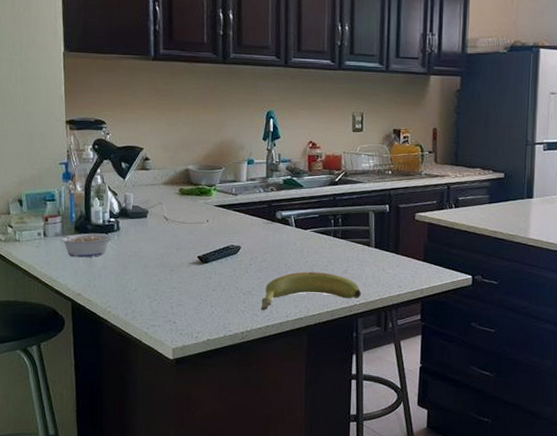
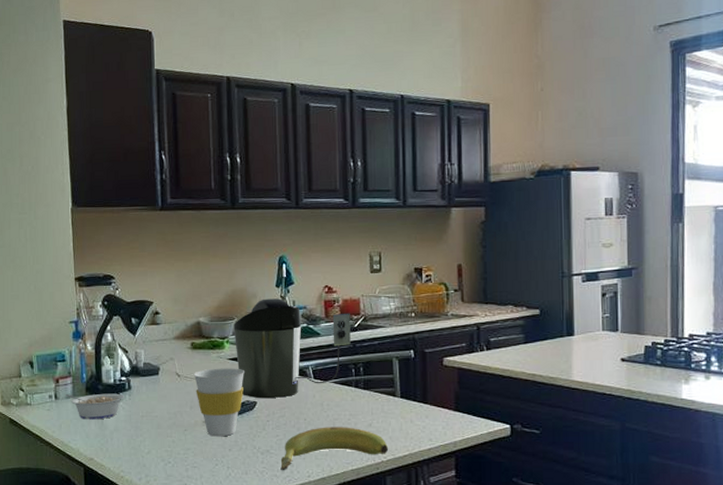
cup: none [181,213,230,278] -> present [193,368,244,437]
coffee maker: none [221,150,332,244] -> present [233,298,351,399]

